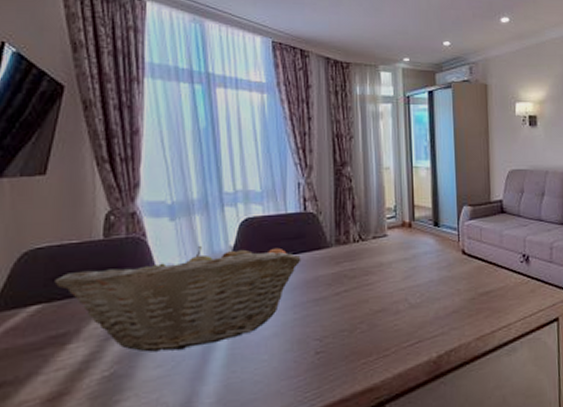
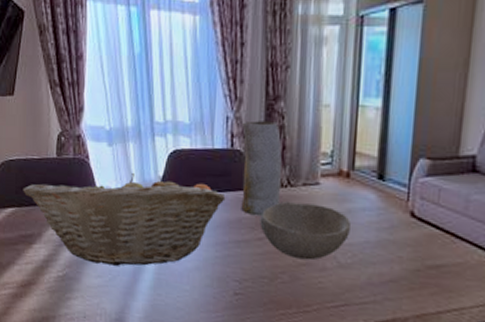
vase: none [314,184,353,273] -> present [241,121,282,216]
bowl: none [336,254,416,307] -> present [260,202,350,261]

